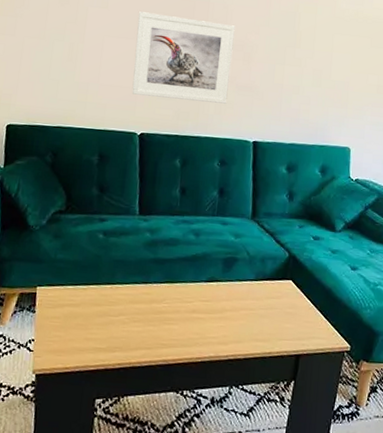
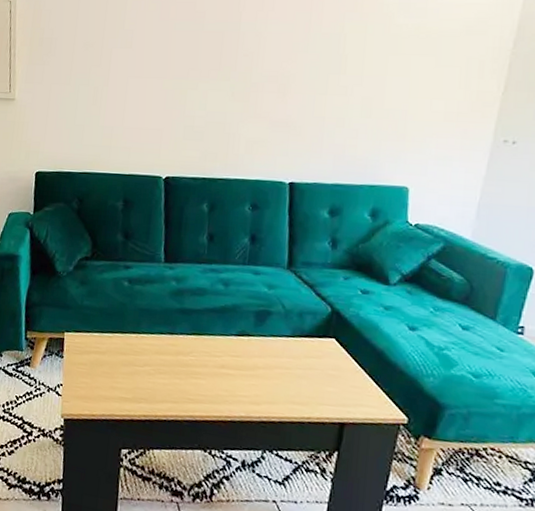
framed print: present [131,11,235,104] -> none [156,48,269,142]

